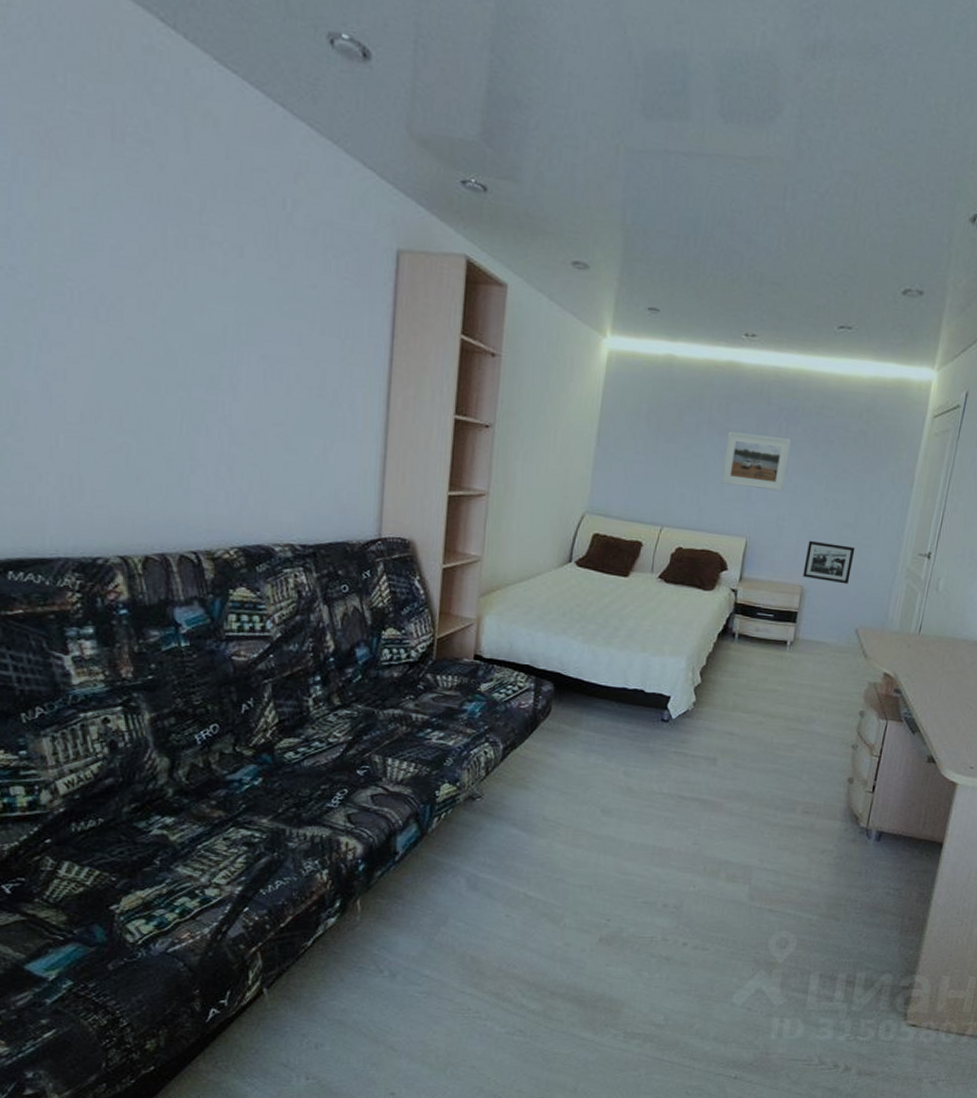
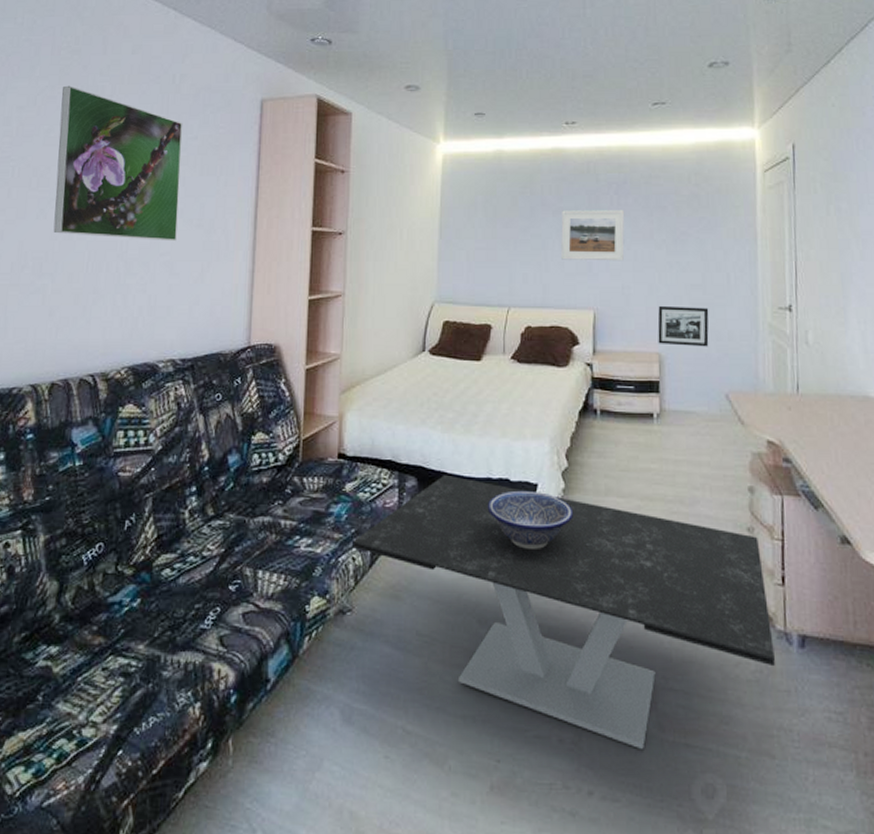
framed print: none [131,188,298,411] -> present [53,85,183,241]
coffee table: none [485,681,860,914] -> present [352,474,776,750]
decorative bowl: none [620,701,701,754] -> present [487,490,574,551]

